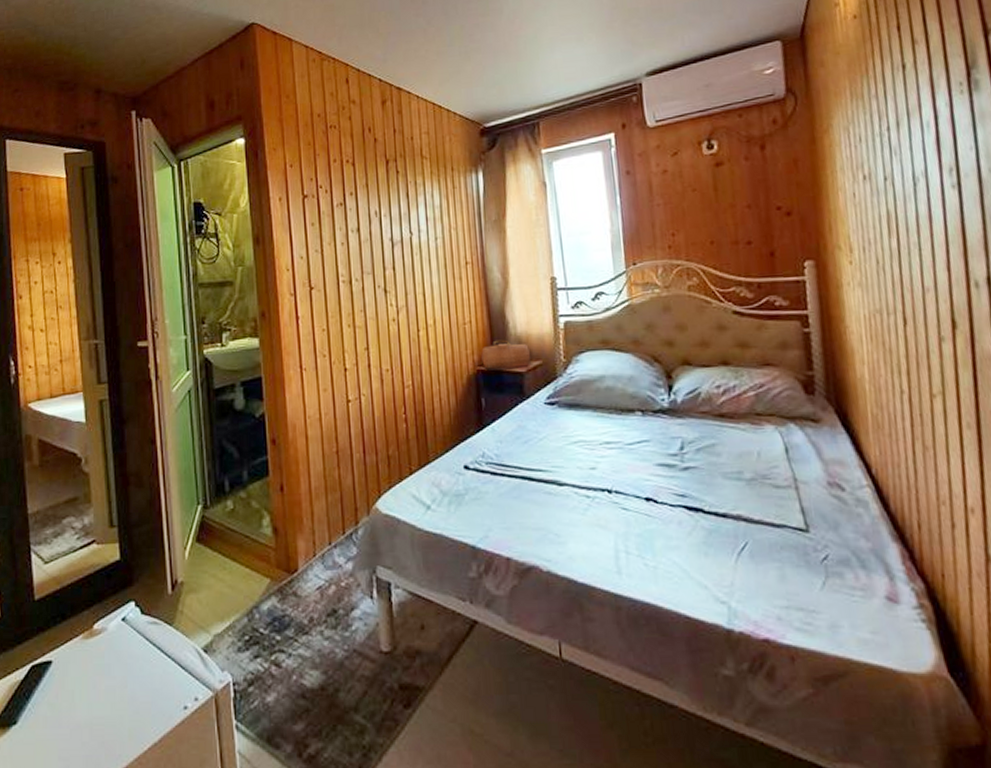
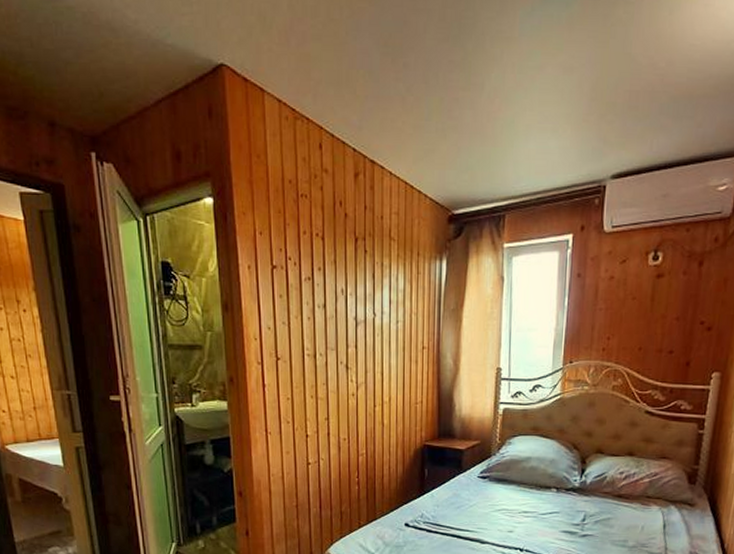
handbag: present [481,339,532,371] -> none [428,420,472,446]

